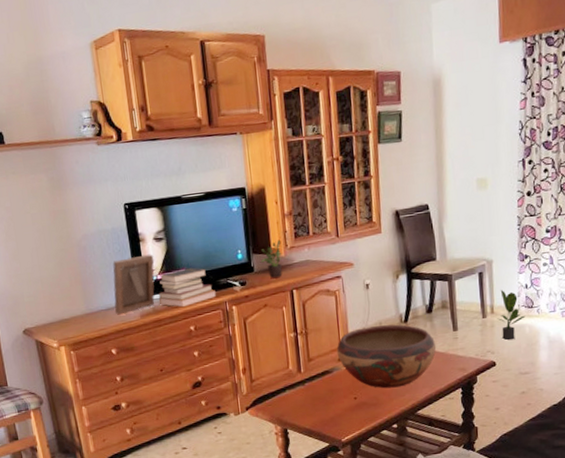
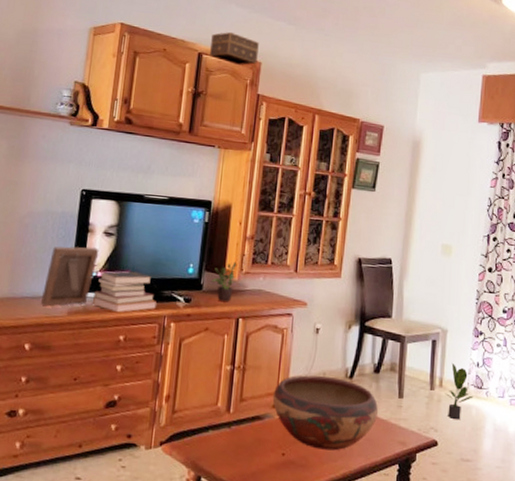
decorative box: none [209,10,261,45] -> present [209,31,259,66]

